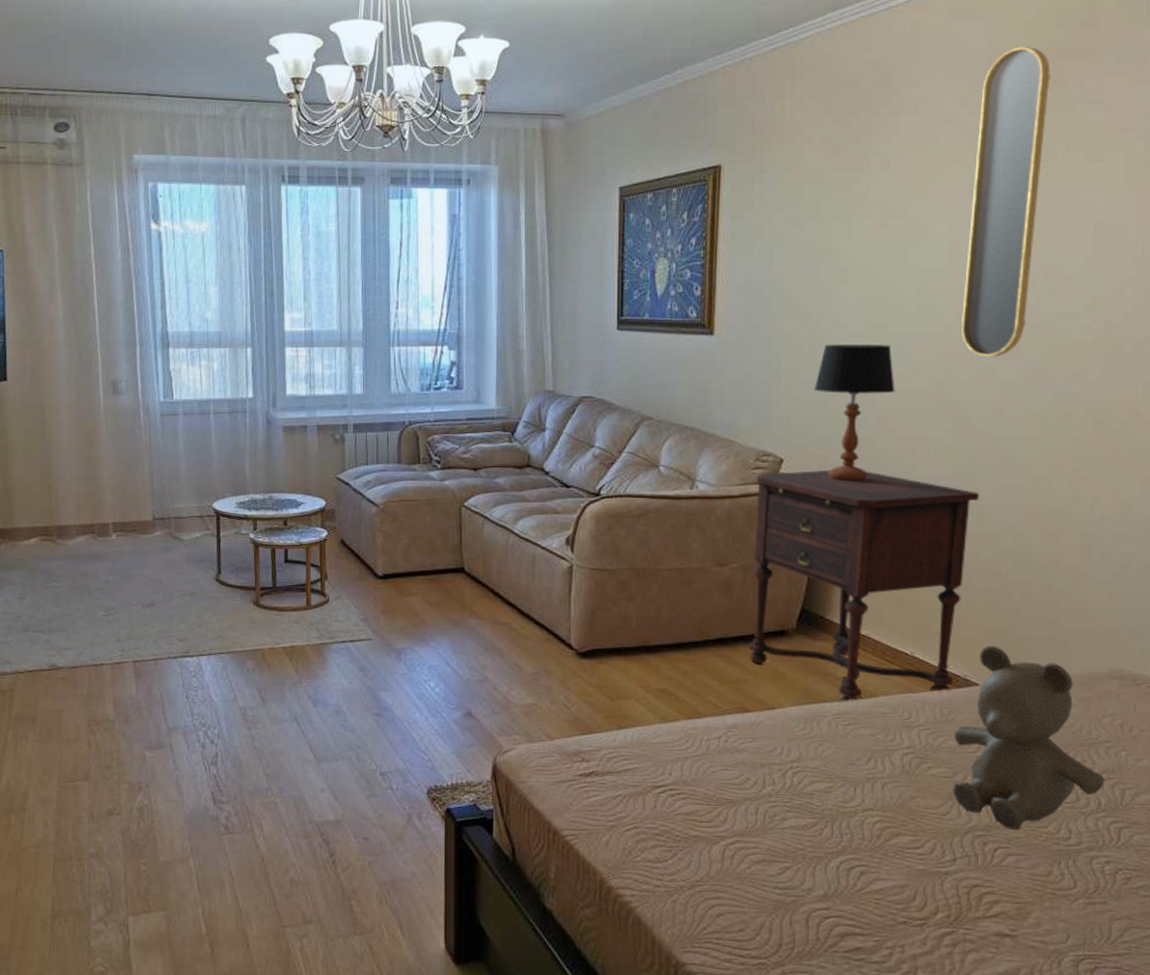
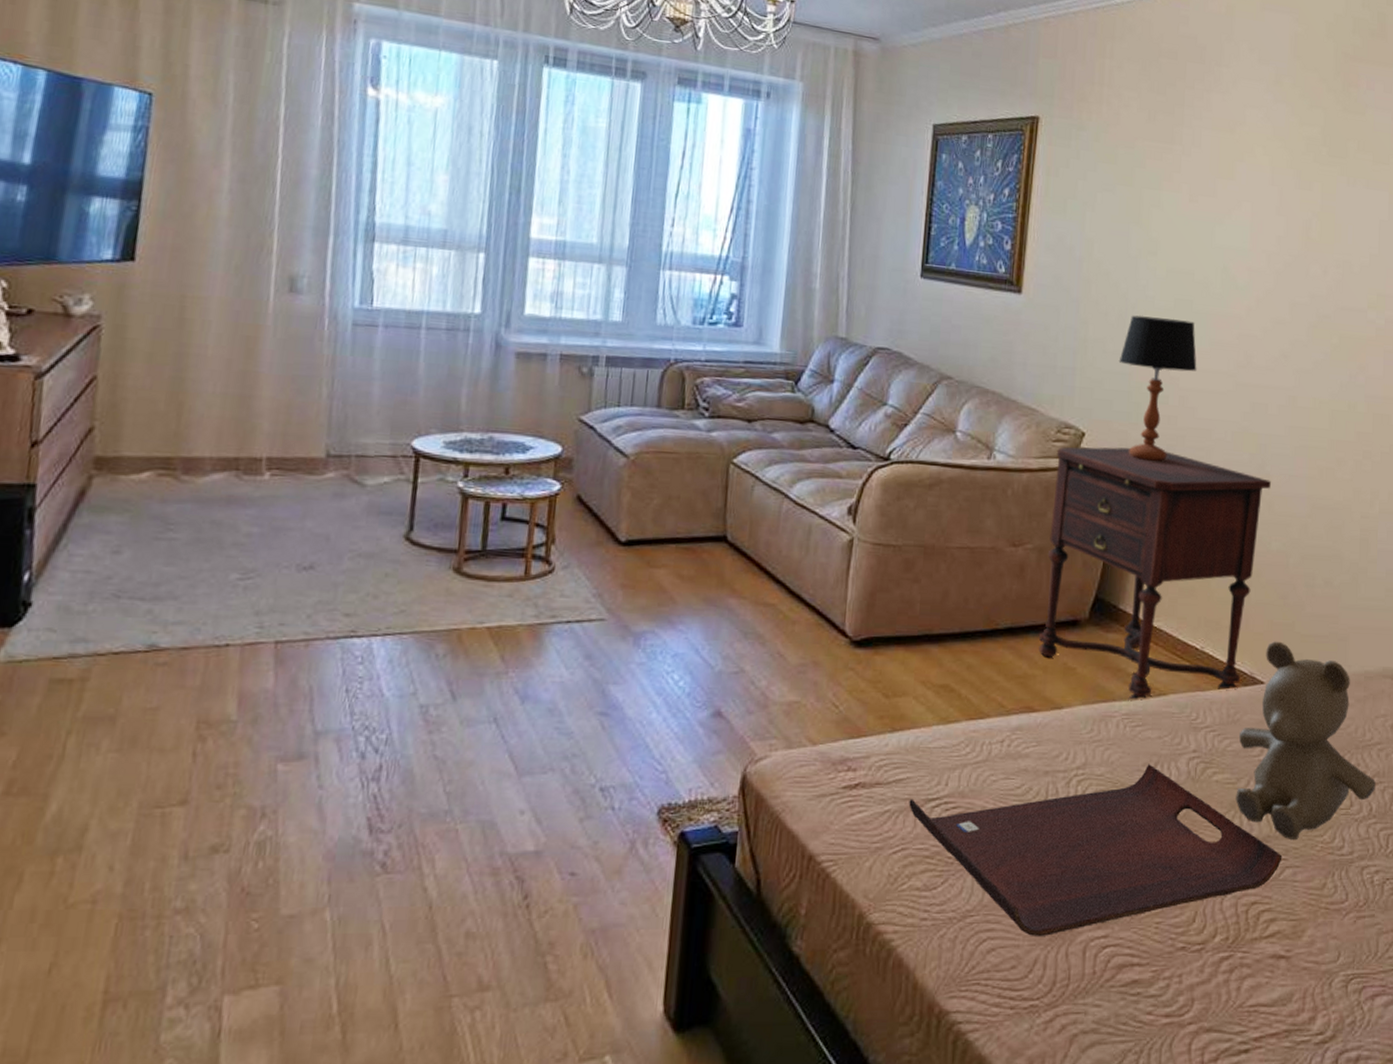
serving tray: none [637,758,1004,905] -> present [909,764,1283,936]
home mirror: present [962,47,1050,357] -> none [1260,45,1346,344]

